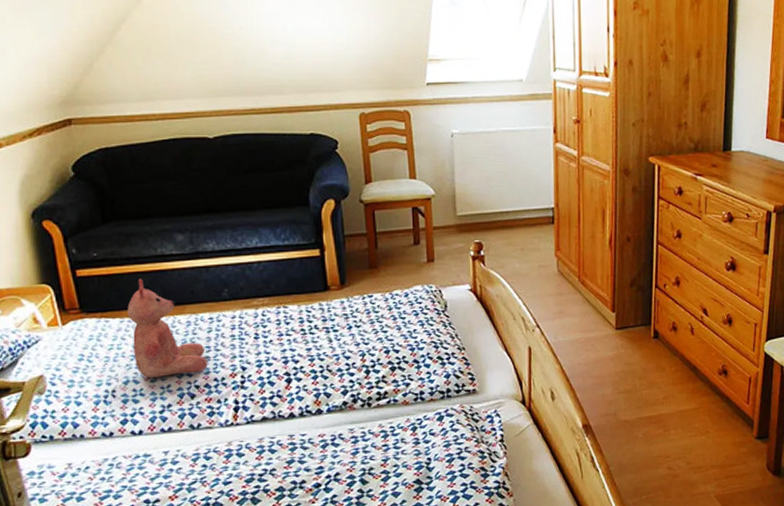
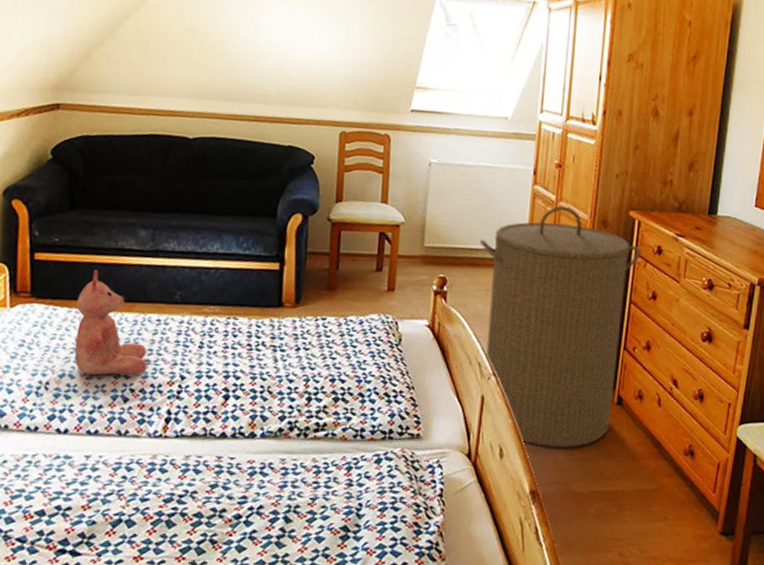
laundry hamper: none [510,160,663,385] -> present [480,206,641,449]

